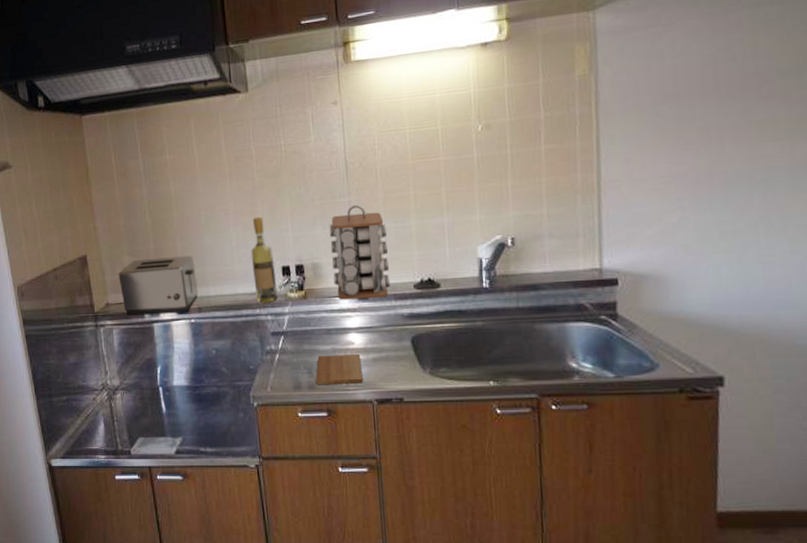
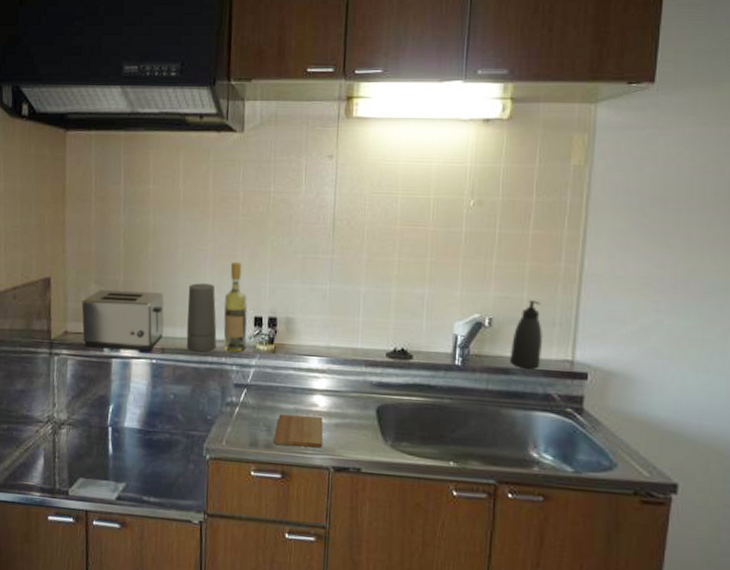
canister: none [215,241,249,307] -> present [186,283,217,352]
spice rack: present [329,204,390,300] -> none [306,263,366,363]
soap dispenser: none [537,214,569,282] -> present [511,300,542,369]

